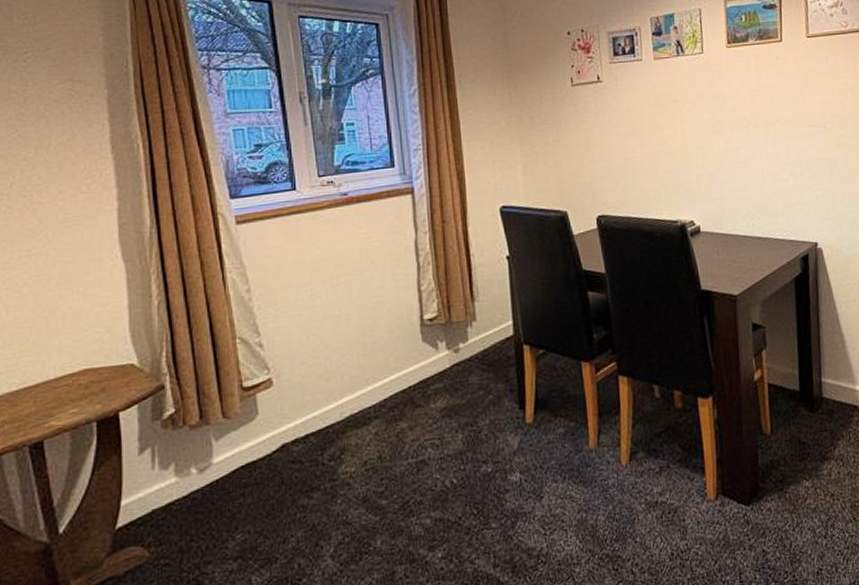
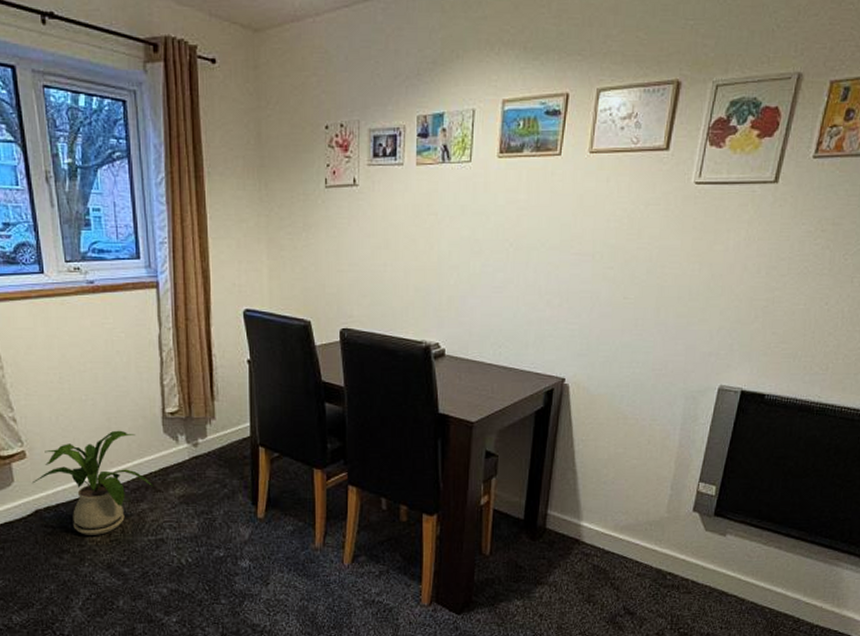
house plant: none [279,343,413,467] -> present [32,430,154,535]

